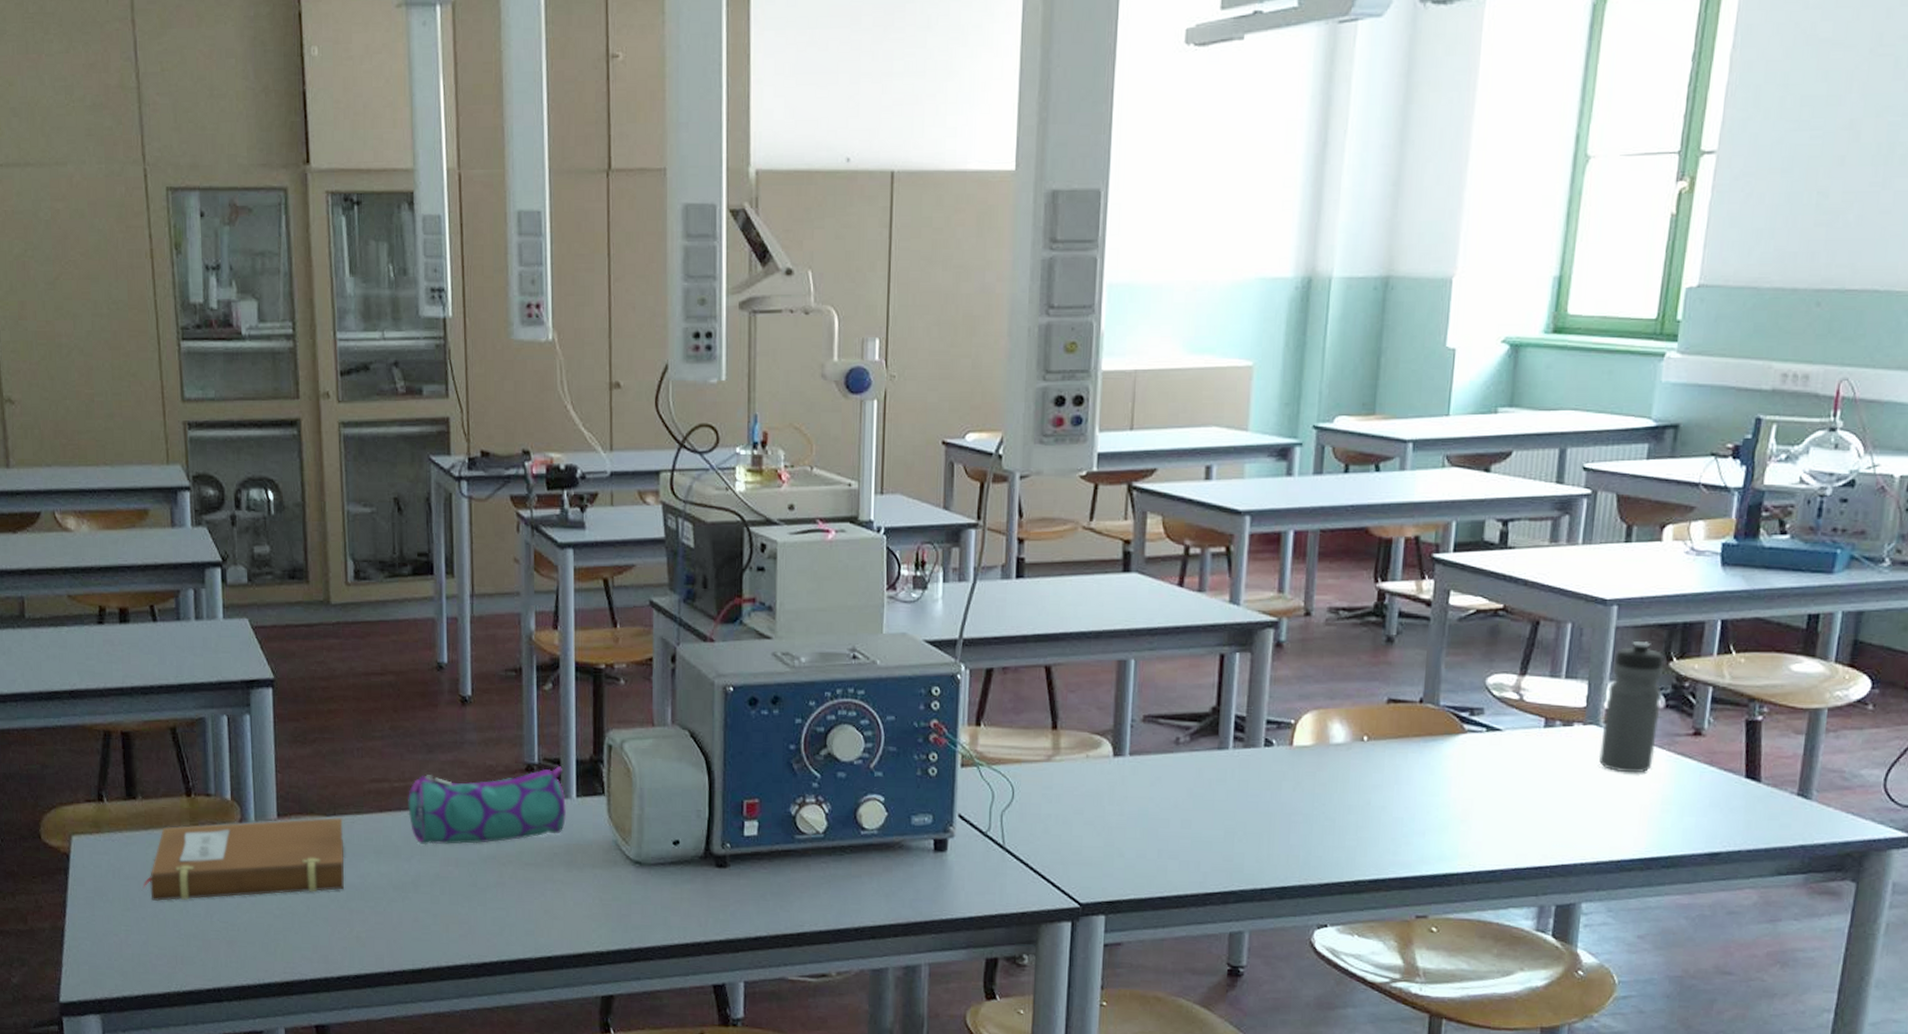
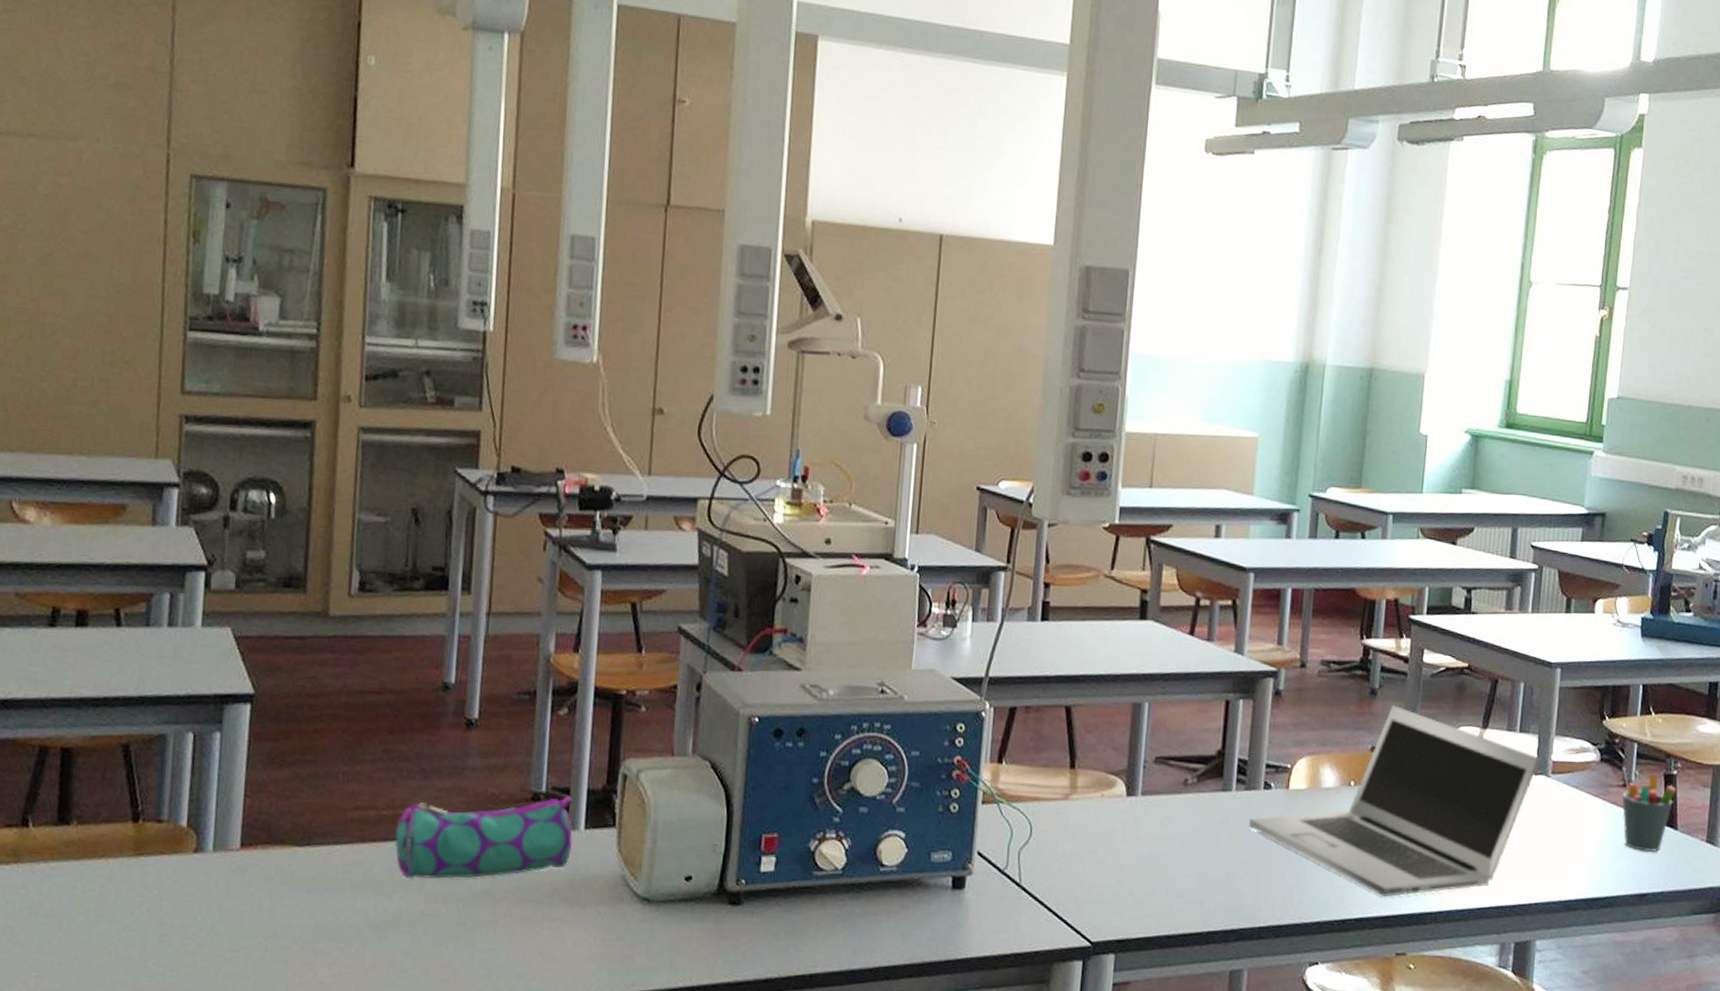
notebook: present [142,818,344,901] -> none [64,848,318,942]
laptop: none [1247,653,1591,858] -> present [1248,705,1541,897]
water bottle: present [1598,642,1664,773] -> none [1547,701,1598,820]
pen holder: none [1691,713,1761,808] -> present [1622,767,1676,853]

